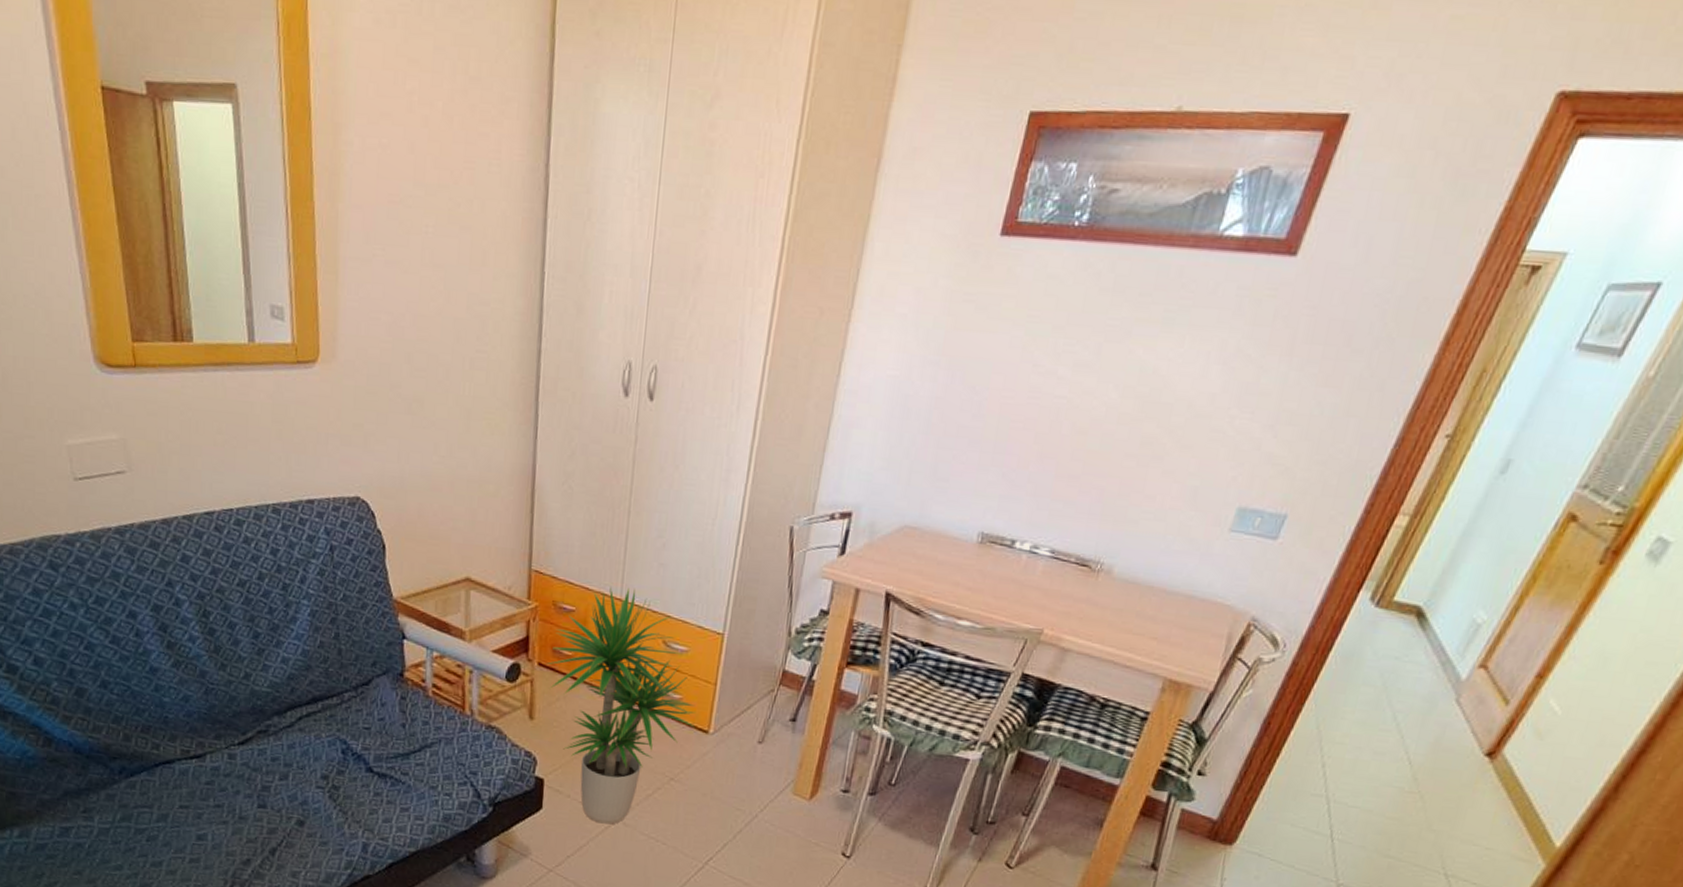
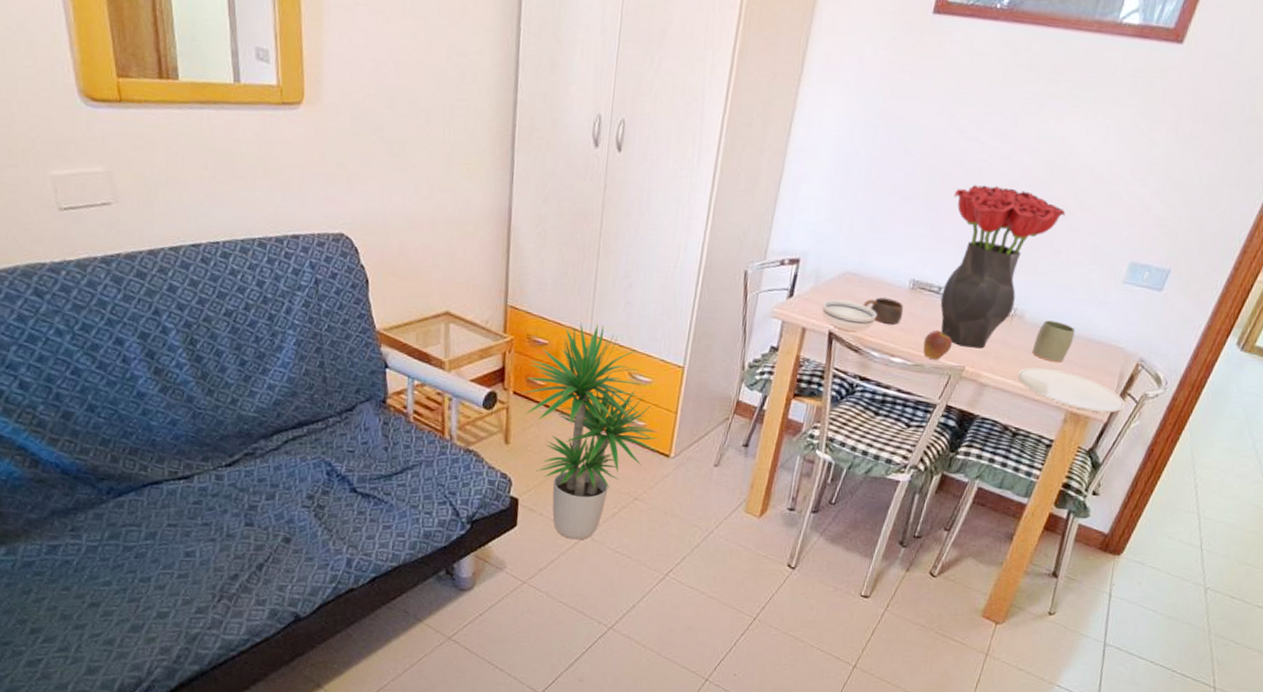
bowl: none [877,556,941,593] -> present [821,299,877,332]
cup: none [924,553,971,583] -> present [863,297,904,325]
fruit: none [994,588,1029,623] -> present [923,329,953,360]
bouquet: none [1013,424,1160,609] -> present [940,185,1066,349]
plate: none [1105,629,1236,681] -> present [1017,367,1126,414]
mug: none [1123,575,1174,623] -> present [1032,320,1076,363]

